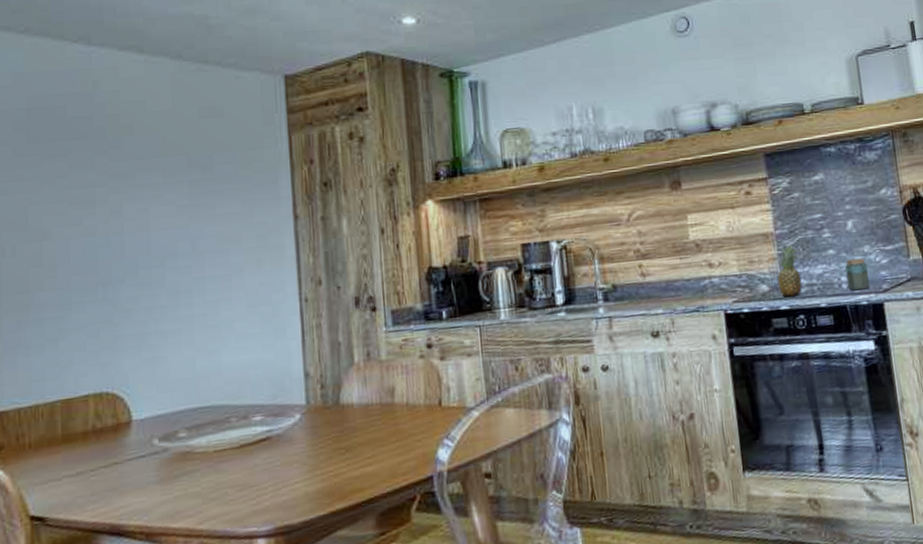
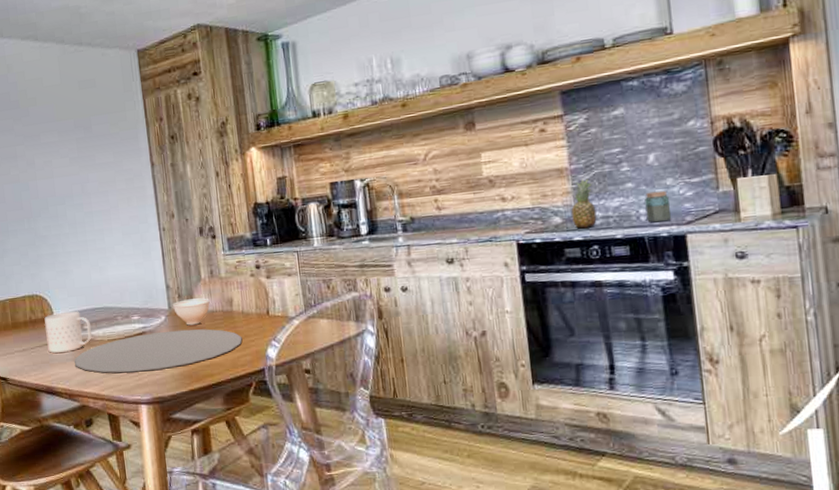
mug: none [115,413,190,475] -> present [44,311,92,353]
placemat: none [160,428,405,499] -> present [75,329,242,374]
bowl: none [311,388,364,425] -> present [172,298,210,326]

